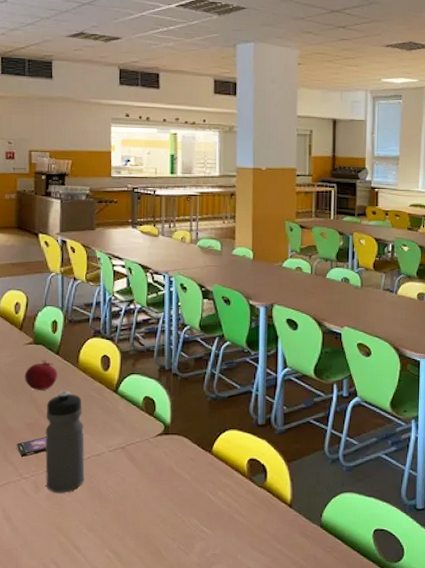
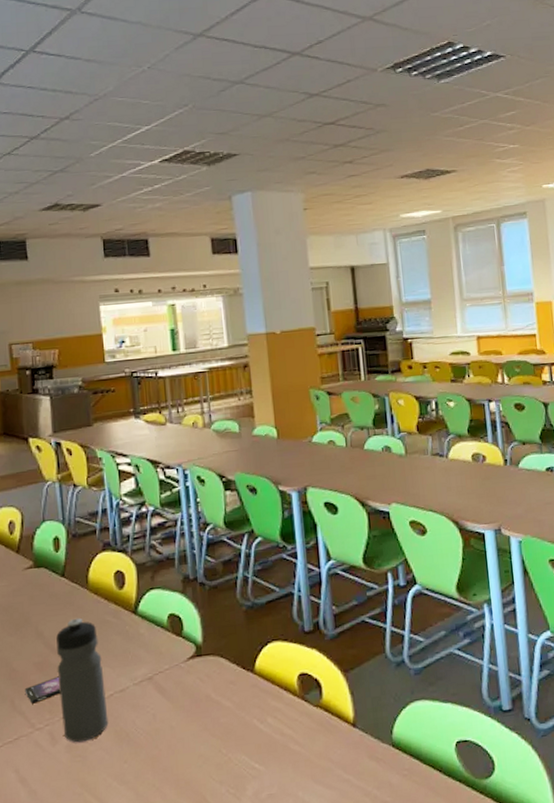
fruit: present [24,359,57,390] -> none [26,584,65,622]

